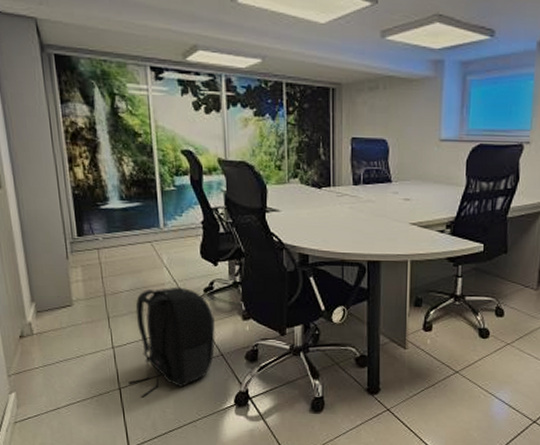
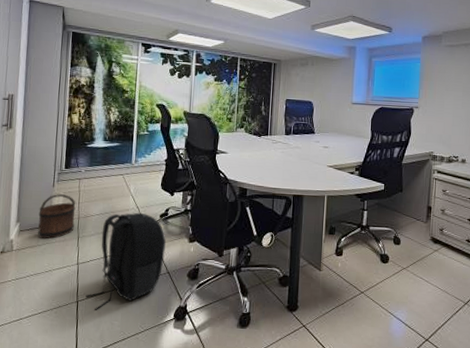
bucket: none [55,268,102,321] -> present [38,194,76,240]

